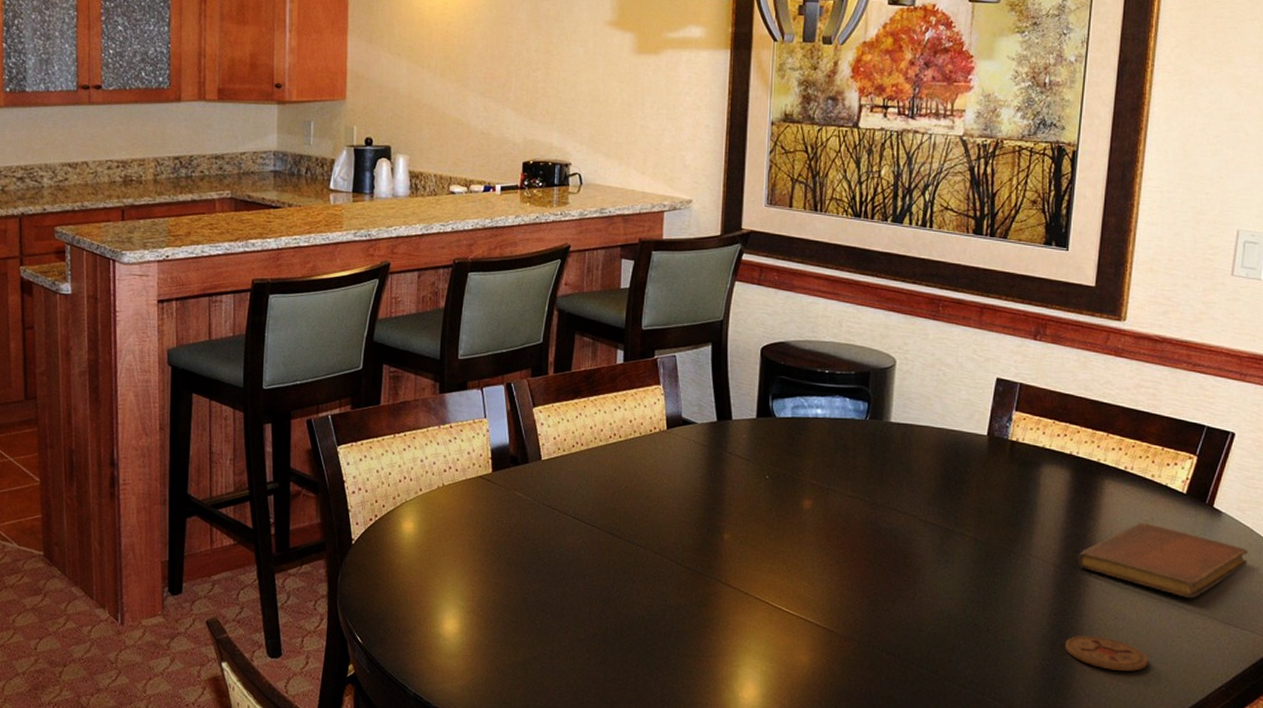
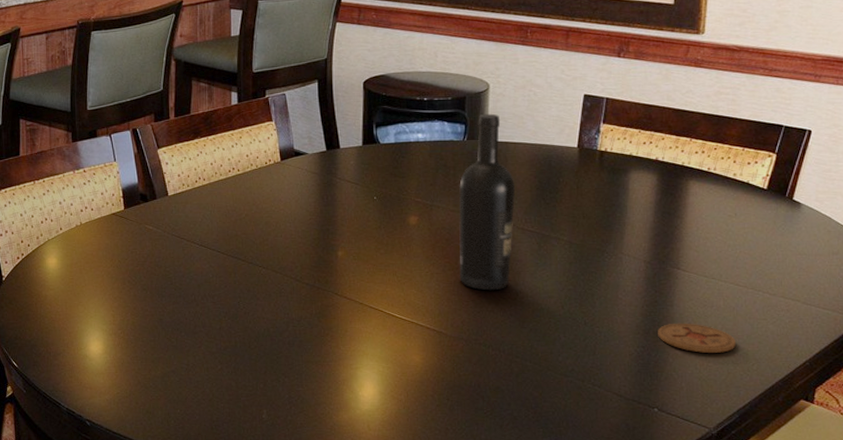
wine bottle: none [854,391,919,588] -> present [458,113,516,291]
notebook: present [1078,523,1248,599] -> none [667,218,827,285]

